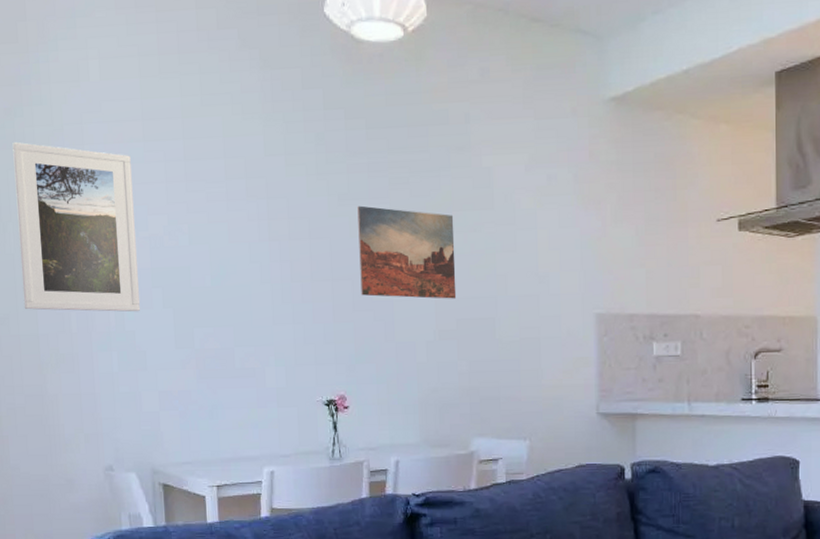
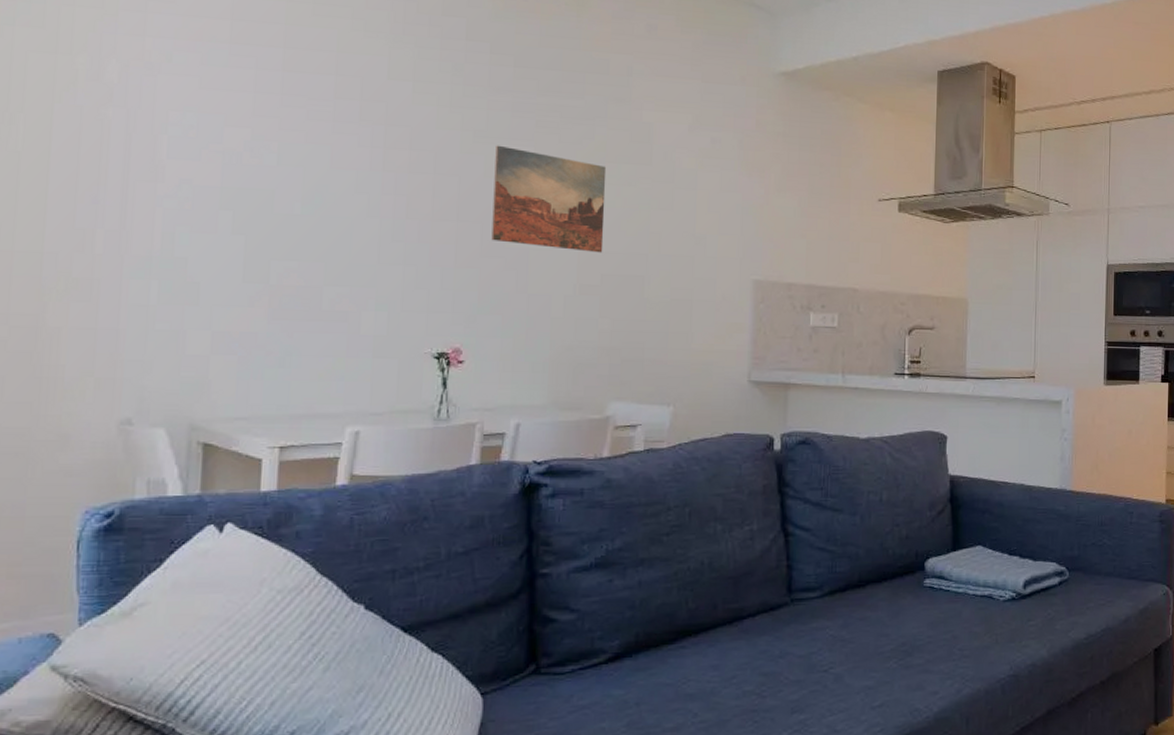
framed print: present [12,141,141,312] -> none [26,20,209,236]

